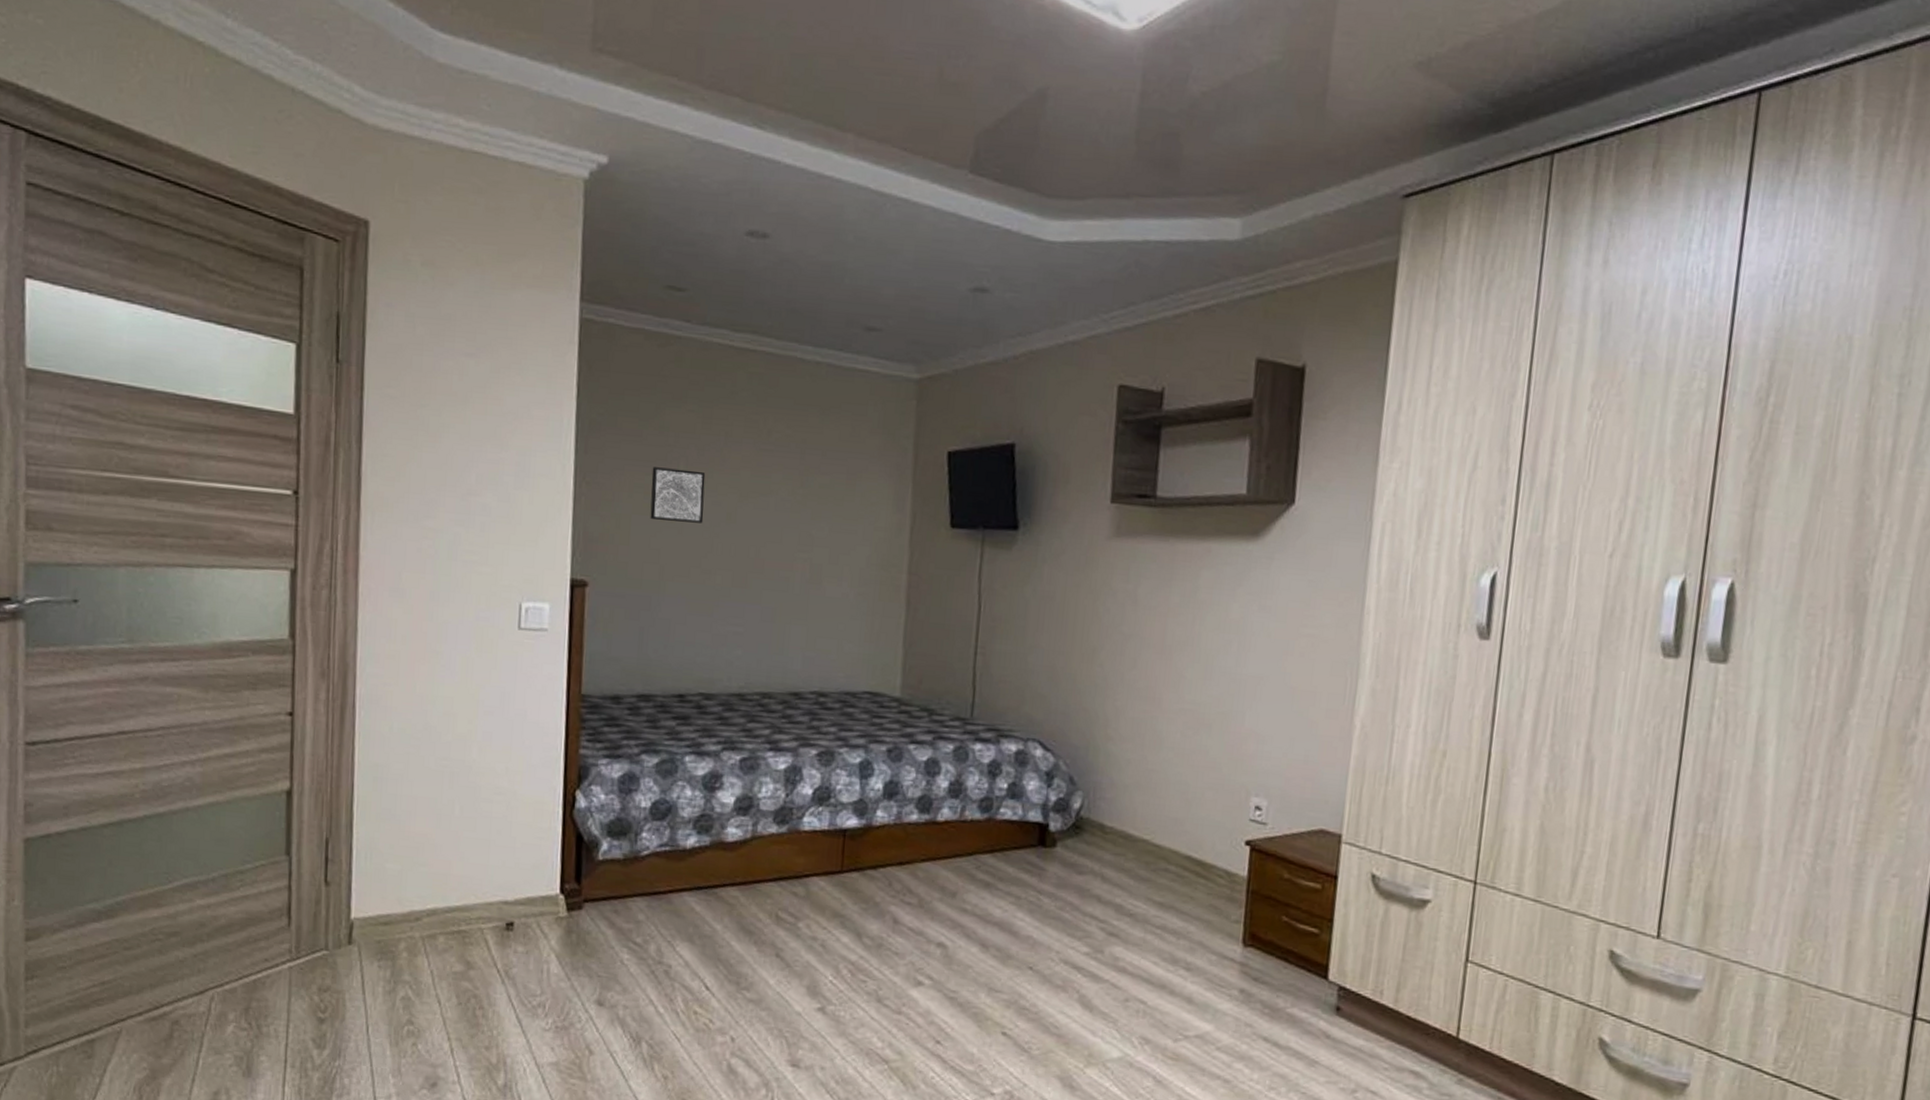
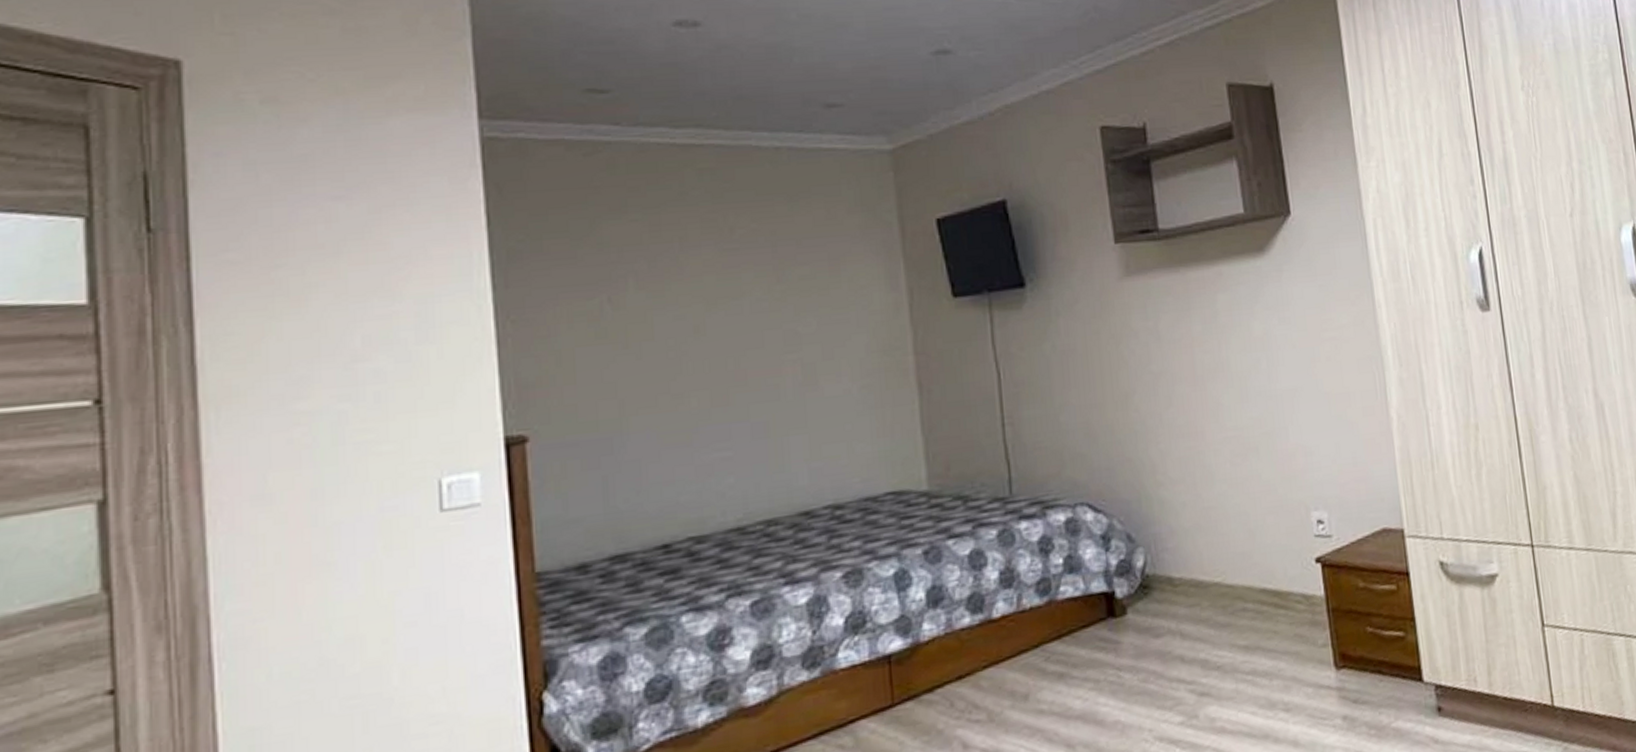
wall art: present [650,467,706,523] -> none [594,285,666,349]

